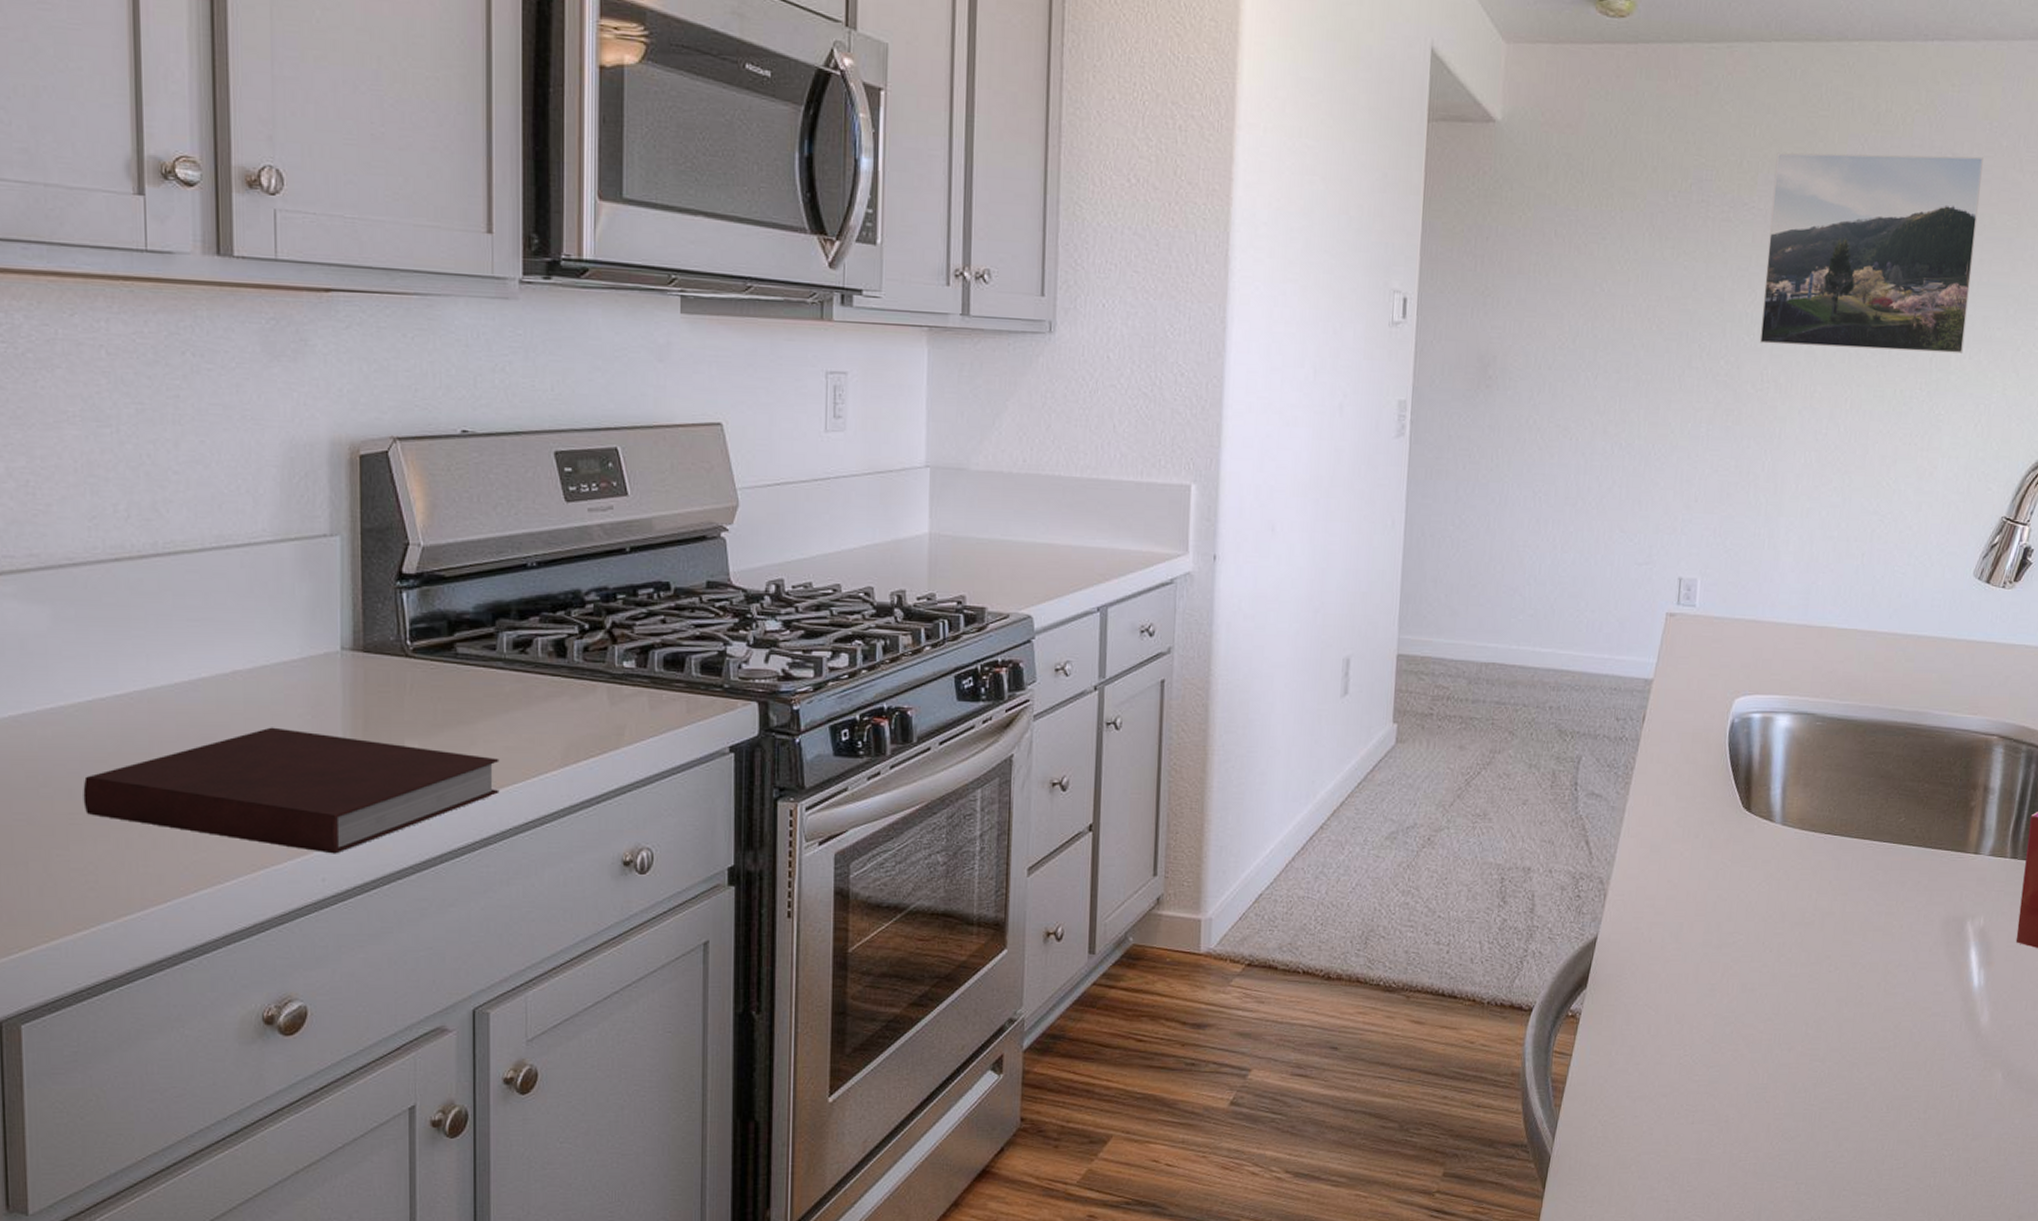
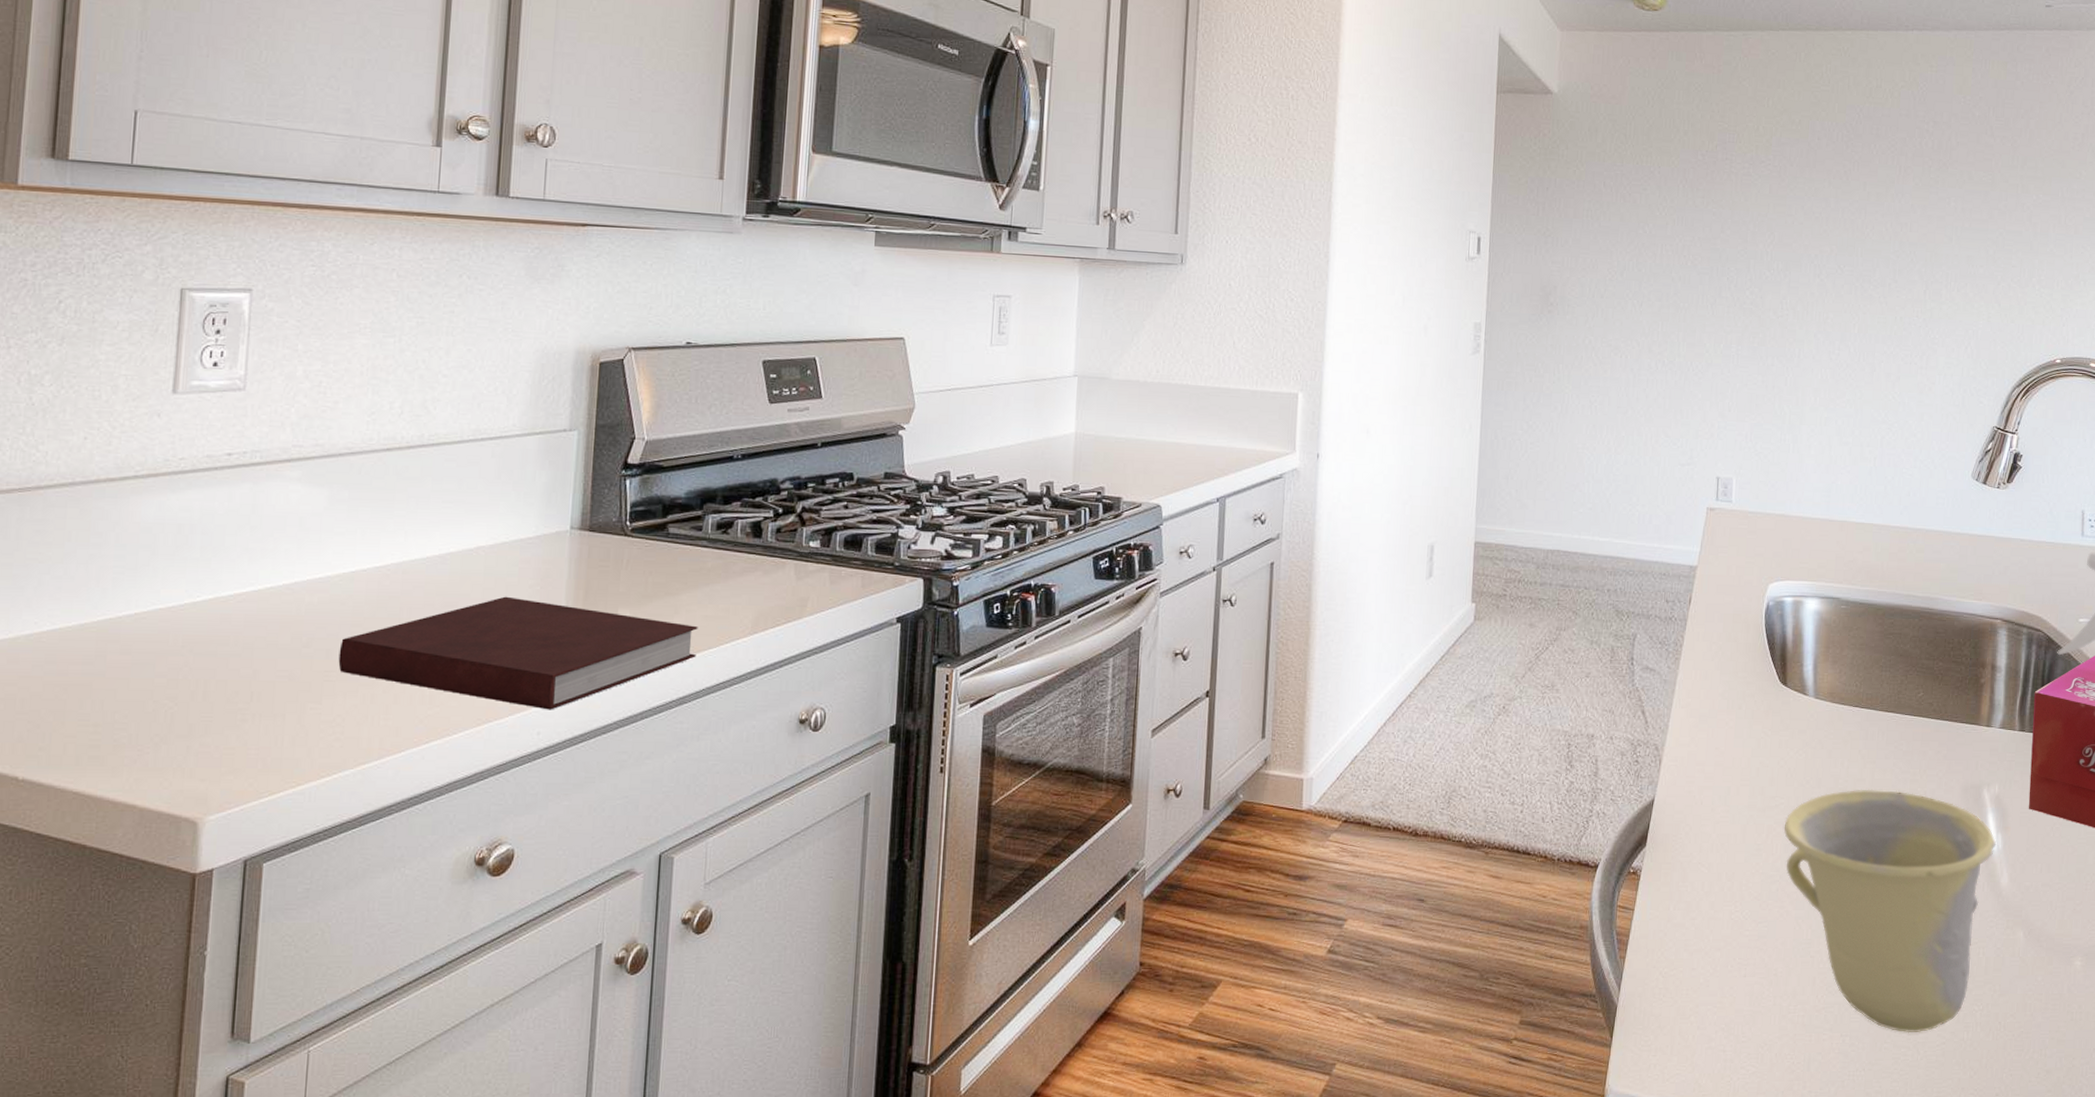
cup: none [1741,923,1978,1180] -> present [1784,789,1996,1033]
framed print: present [1759,152,1984,354] -> none [1778,120,1960,287]

